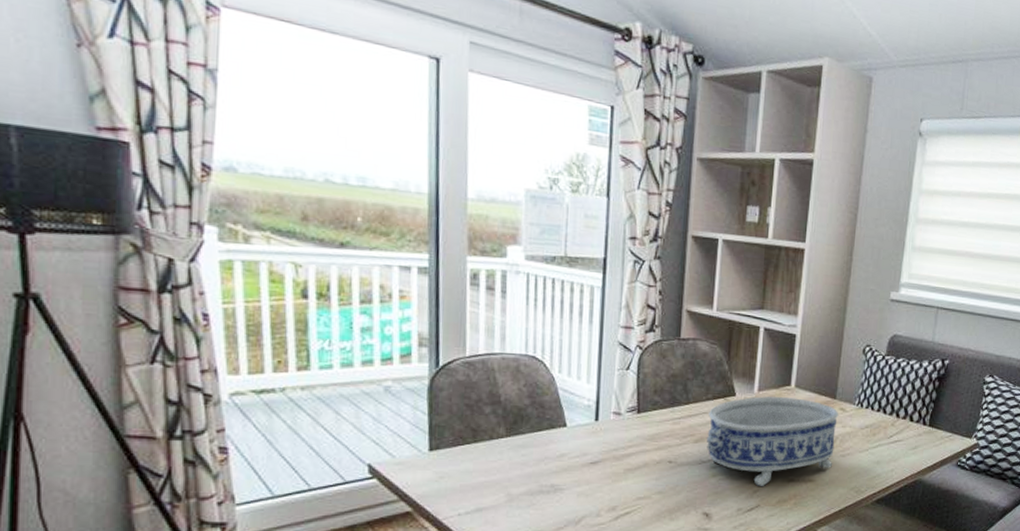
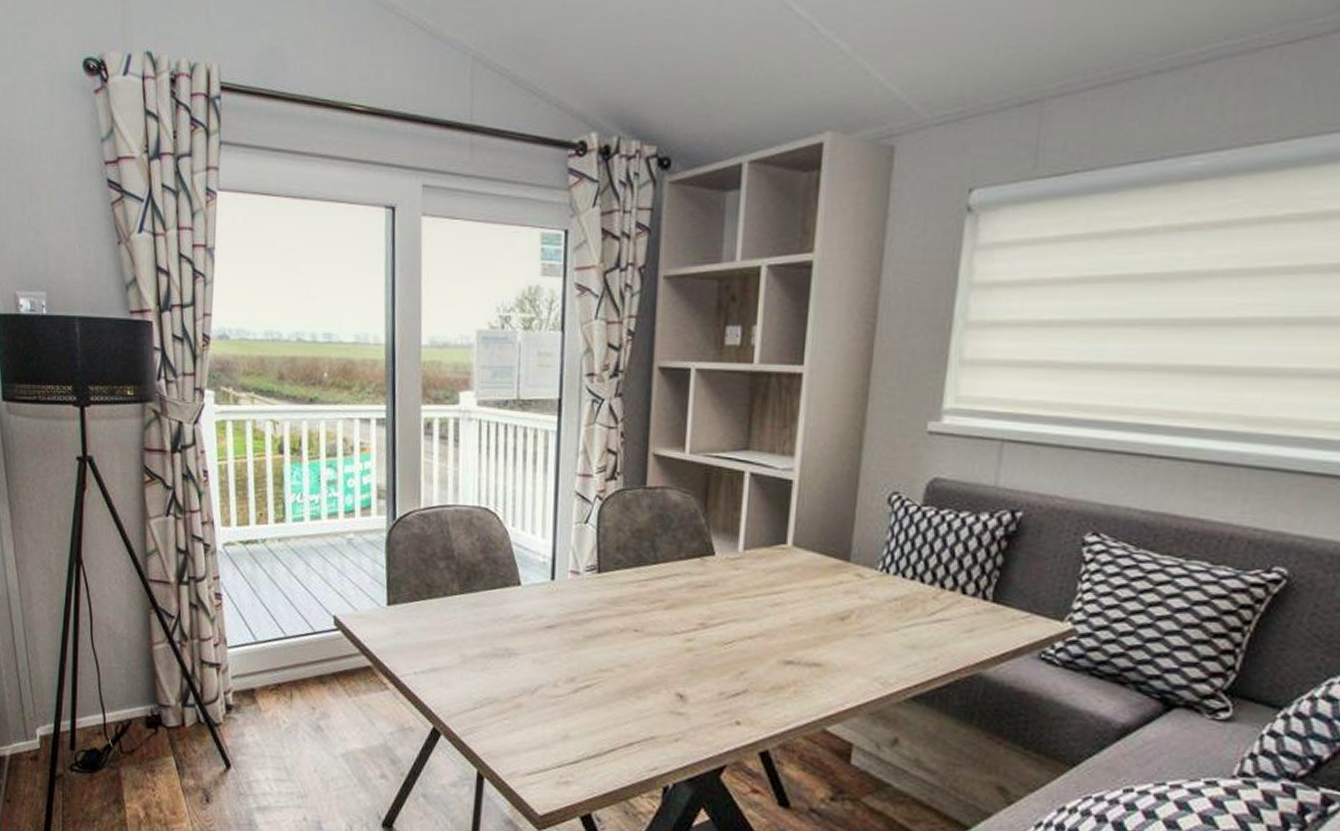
decorative bowl: present [706,396,839,486] -> none [678,556,855,667]

